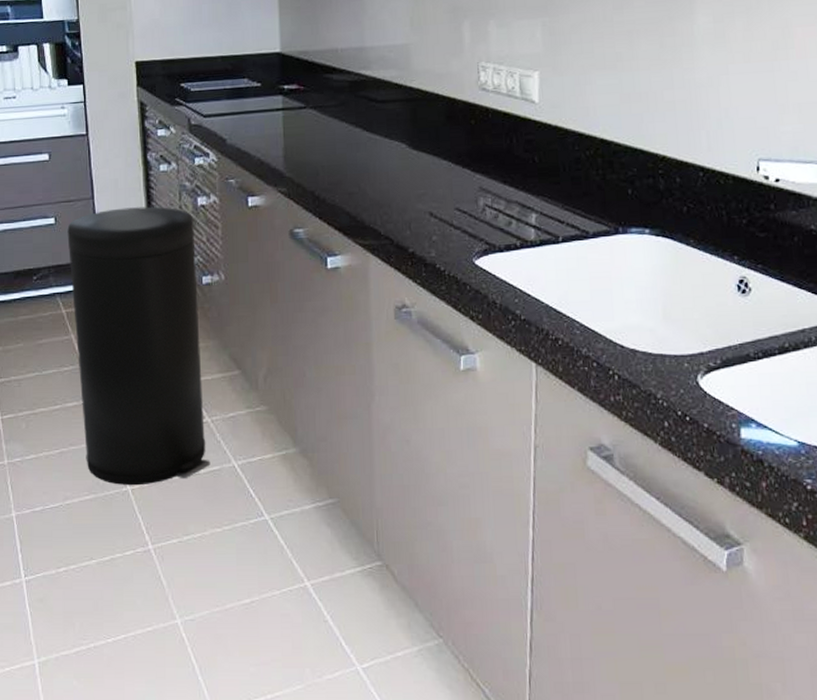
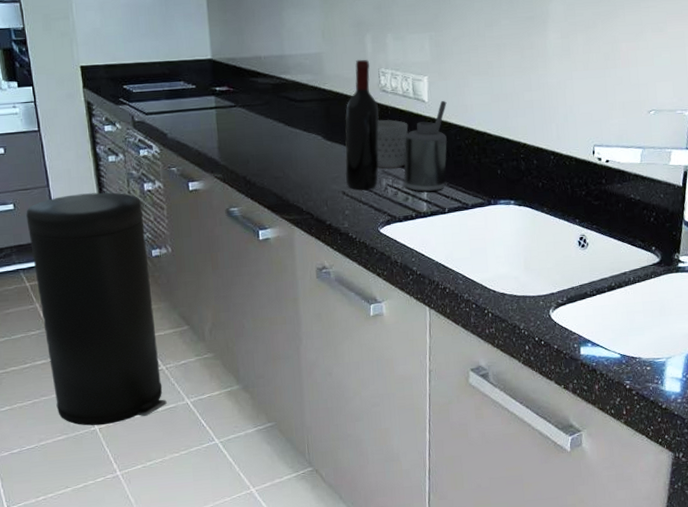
wine bottle: none [433,51,477,211] -> present [345,59,379,190]
mug: none [473,124,514,184] -> present [377,119,409,168]
soap dispenser: none [506,102,563,216] -> present [403,101,447,192]

